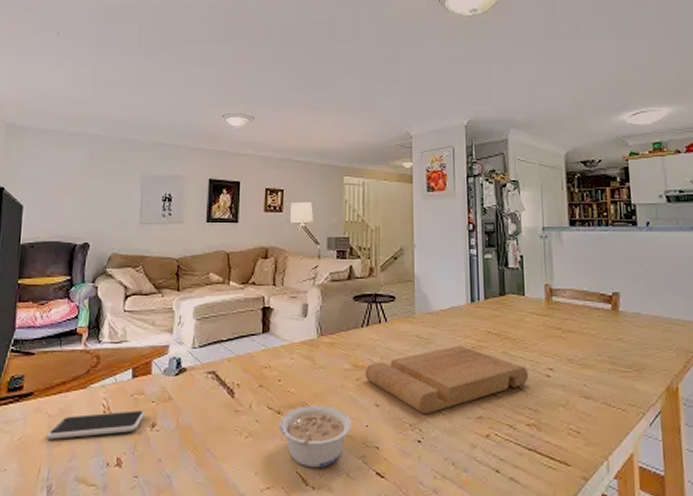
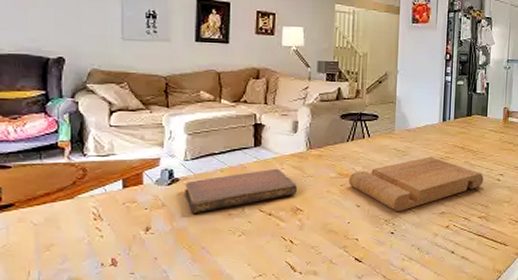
smartphone: present [46,410,146,439] -> none [33,217,139,246]
notebook: none [191,358,307,410] -> present [185,168,297,214]
legume: present [278,405,353,468] -> none [269,207,336,258]

